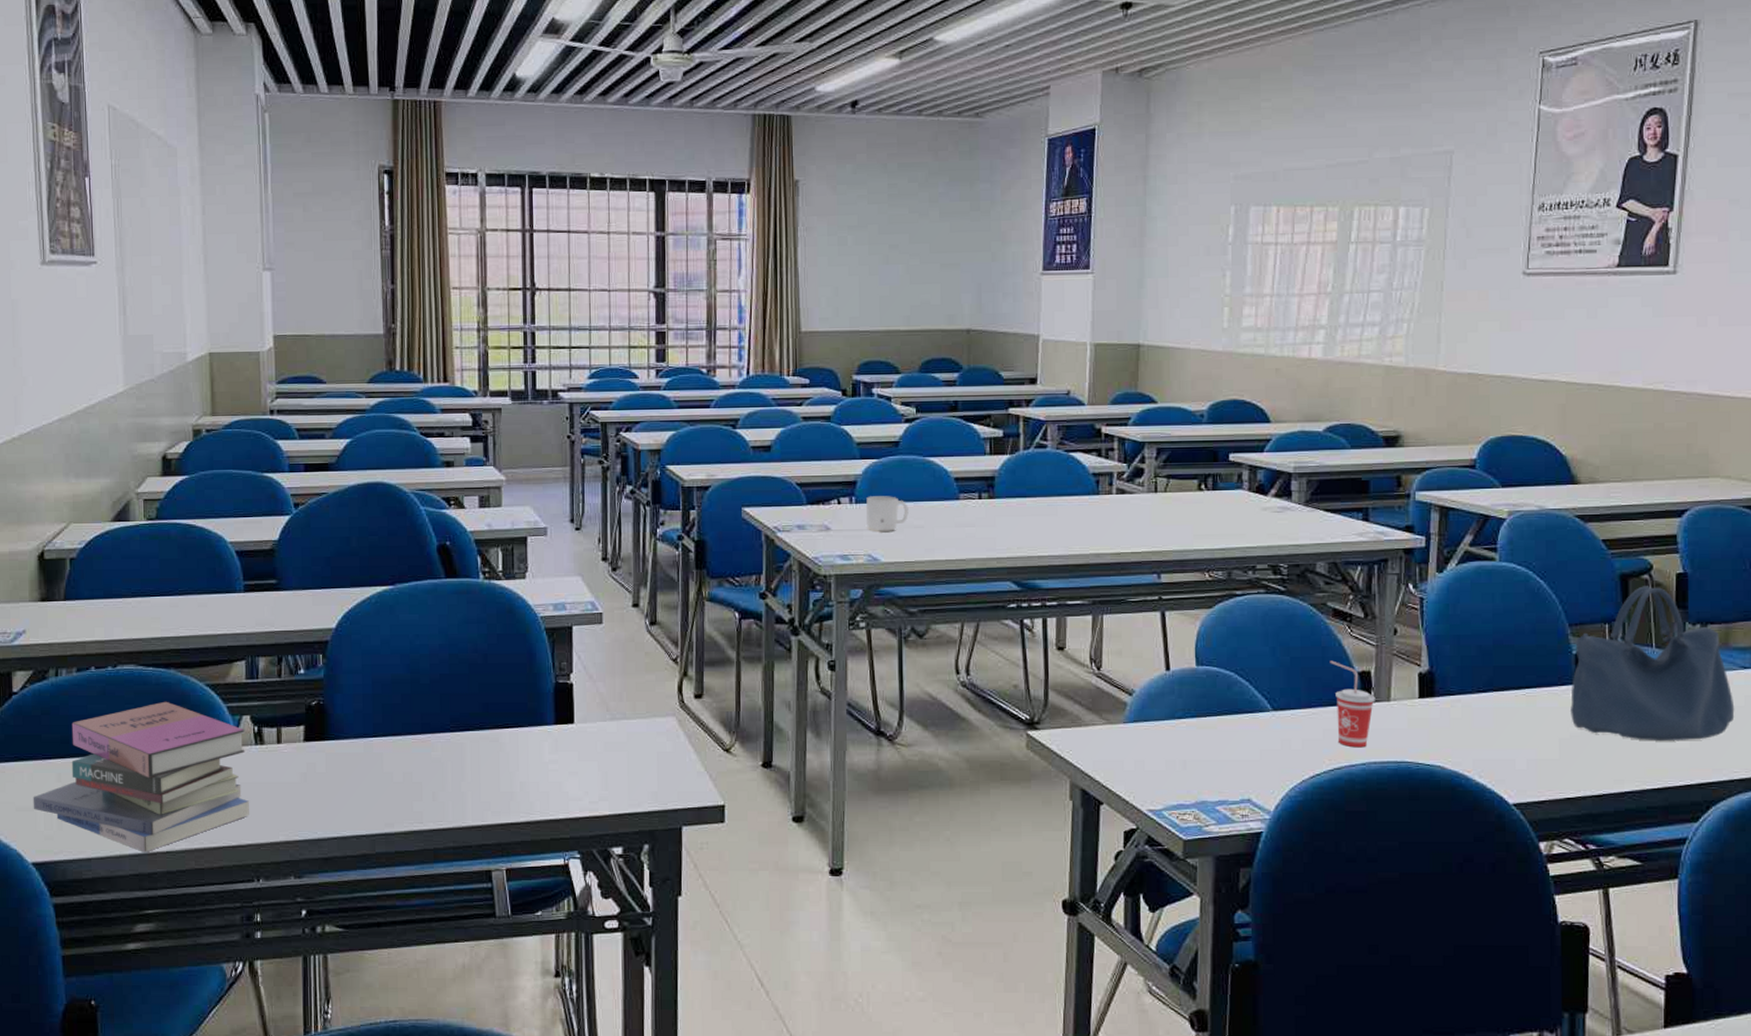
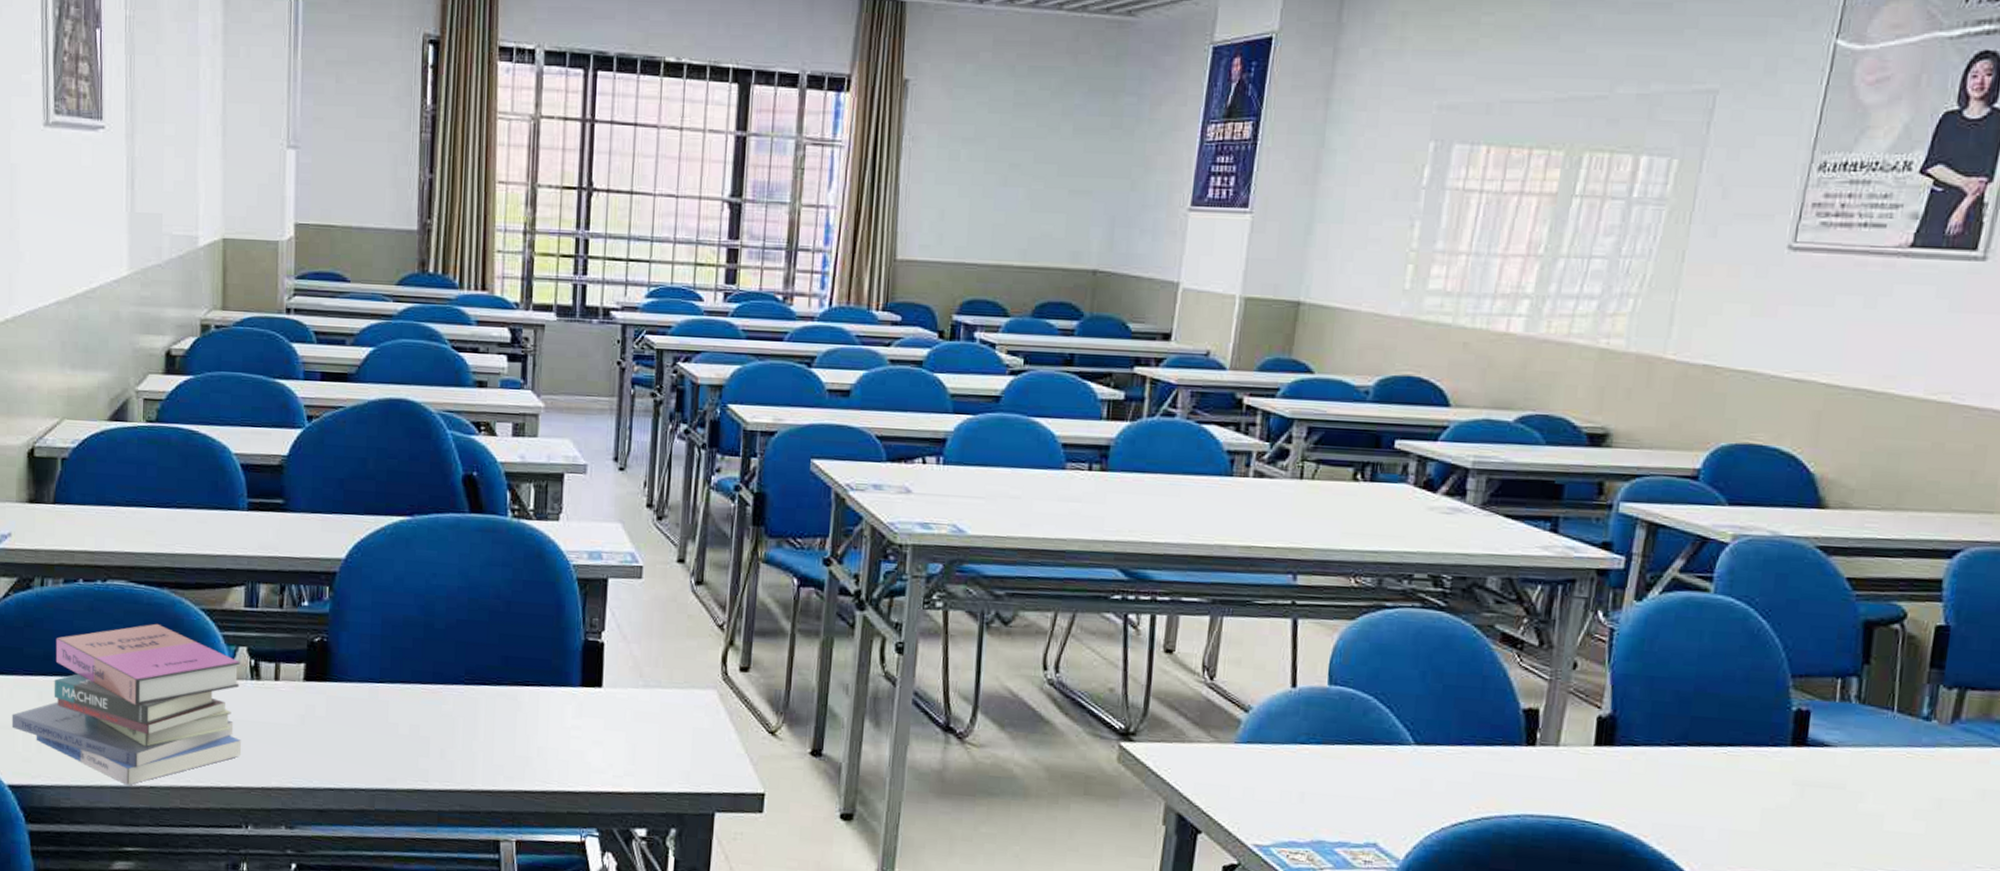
mug: present [866,496,909,531] -> none [954,457,1005,500]
beverage cup: present [1330,660,1375,748] -> none [1490,692,1542,797]
handbag: present [1570,586,1735,740] -> none [1780,637,1988,825]

